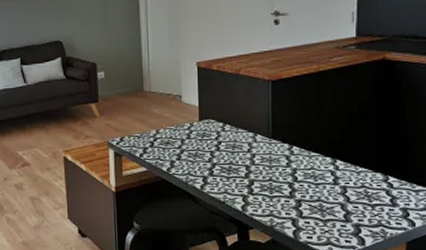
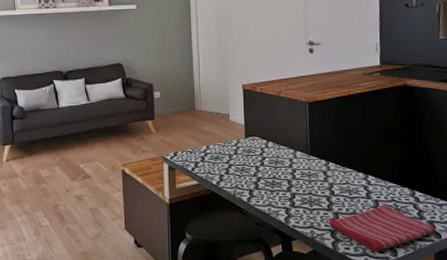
dish towel: none [291,191,411,240] -> present [329,204,437,251]

